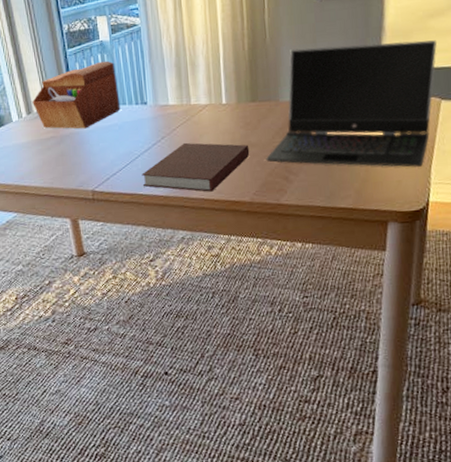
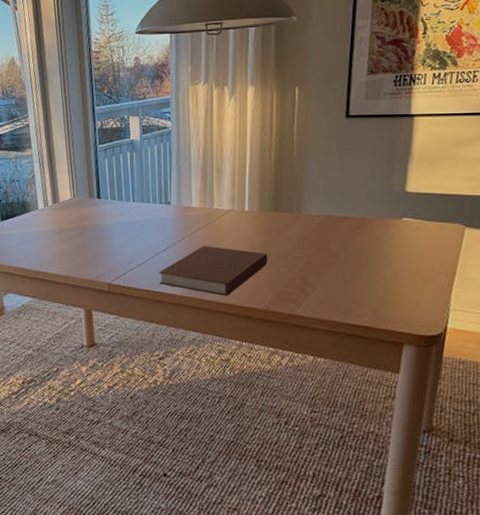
sewing box: present [32,60,121,129] -> none [59,159,144,222]
laptop computer: present [266,40,437,167] -> none [284,164,464,292]

